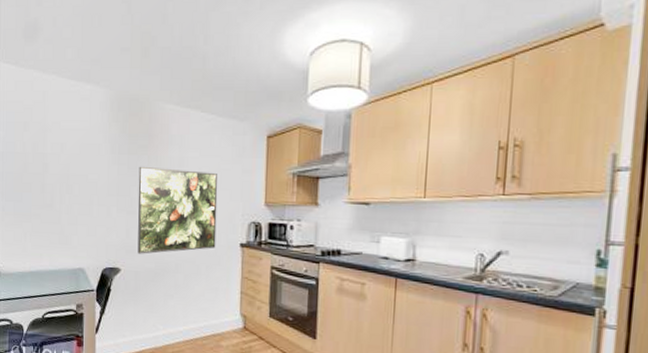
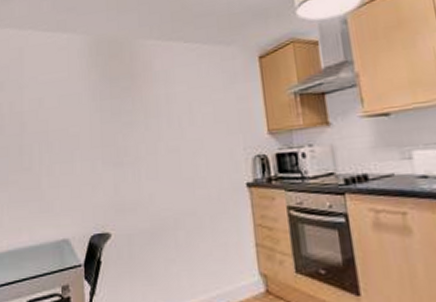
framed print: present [137,166,218,254] -> none [123,105,219,212]

